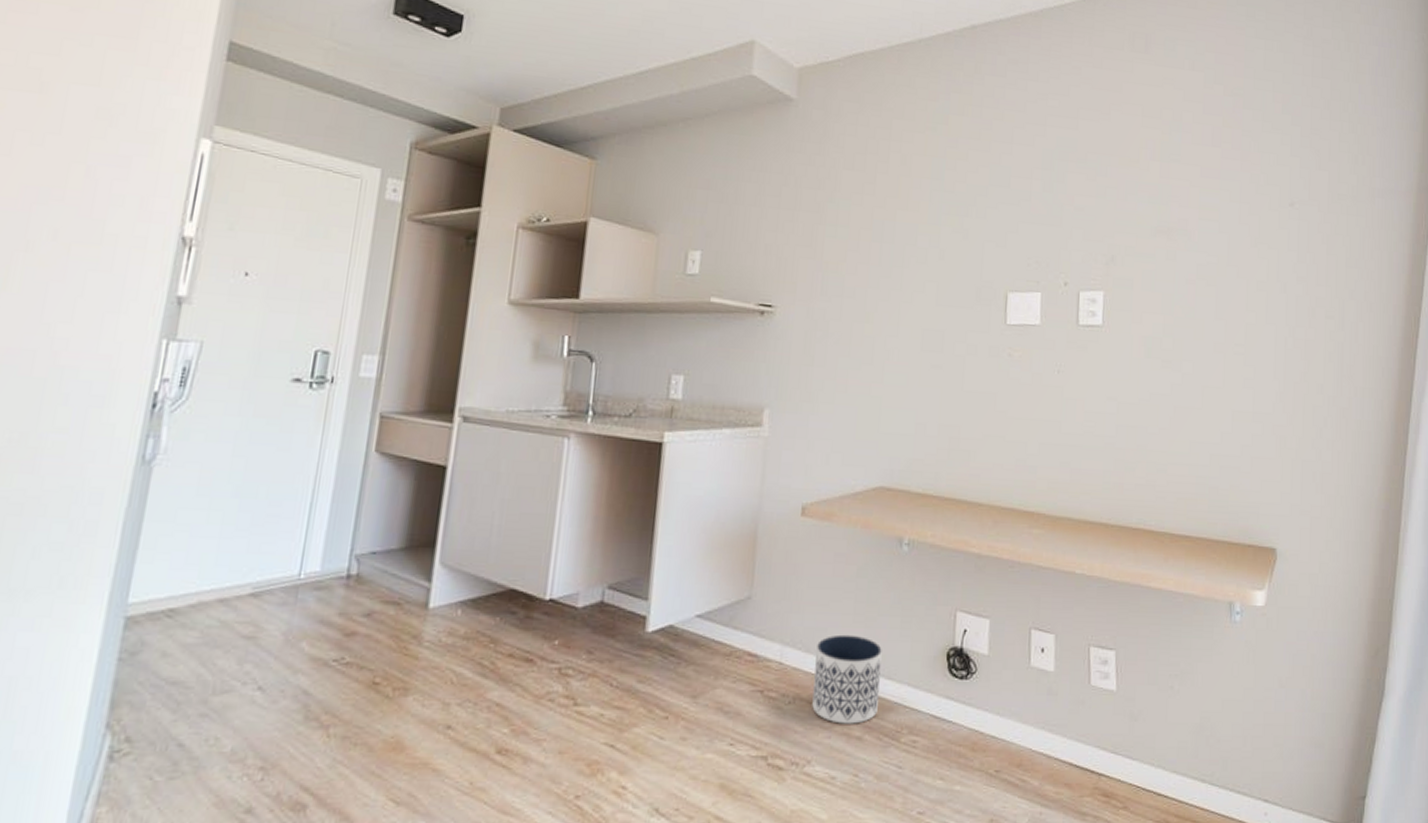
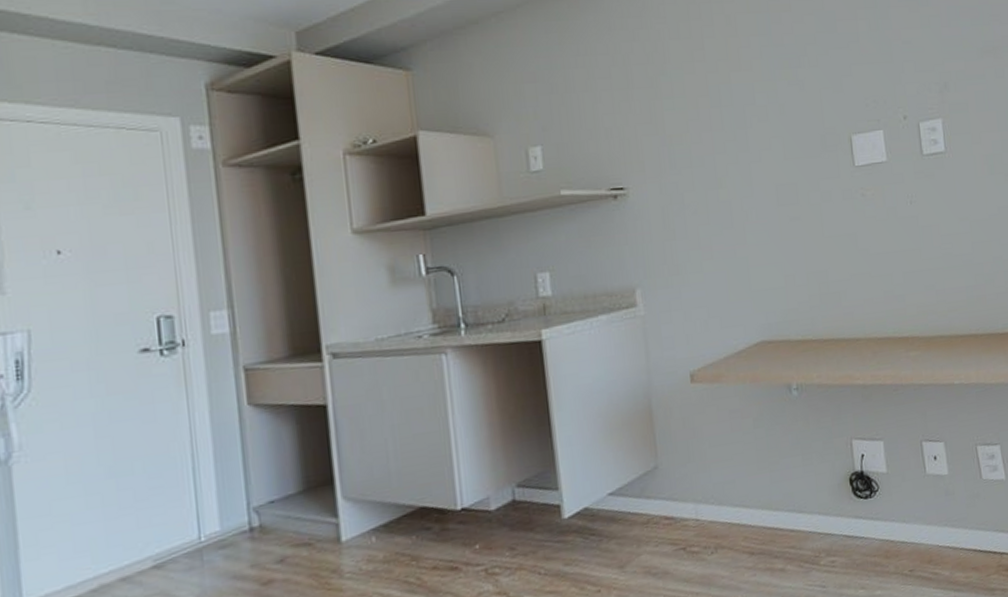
planter: present [812,634,882,724] -> none [728,480,795,562]

